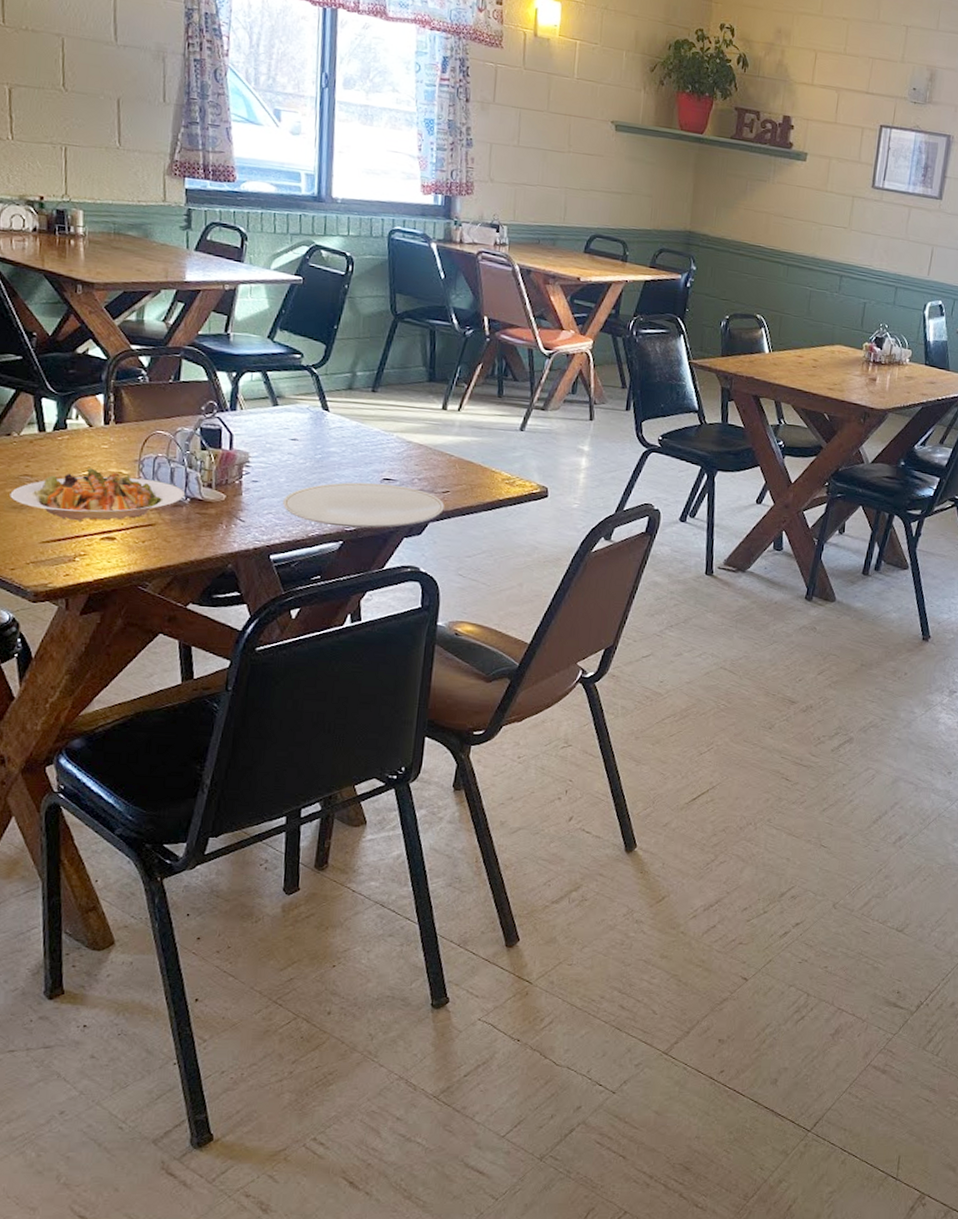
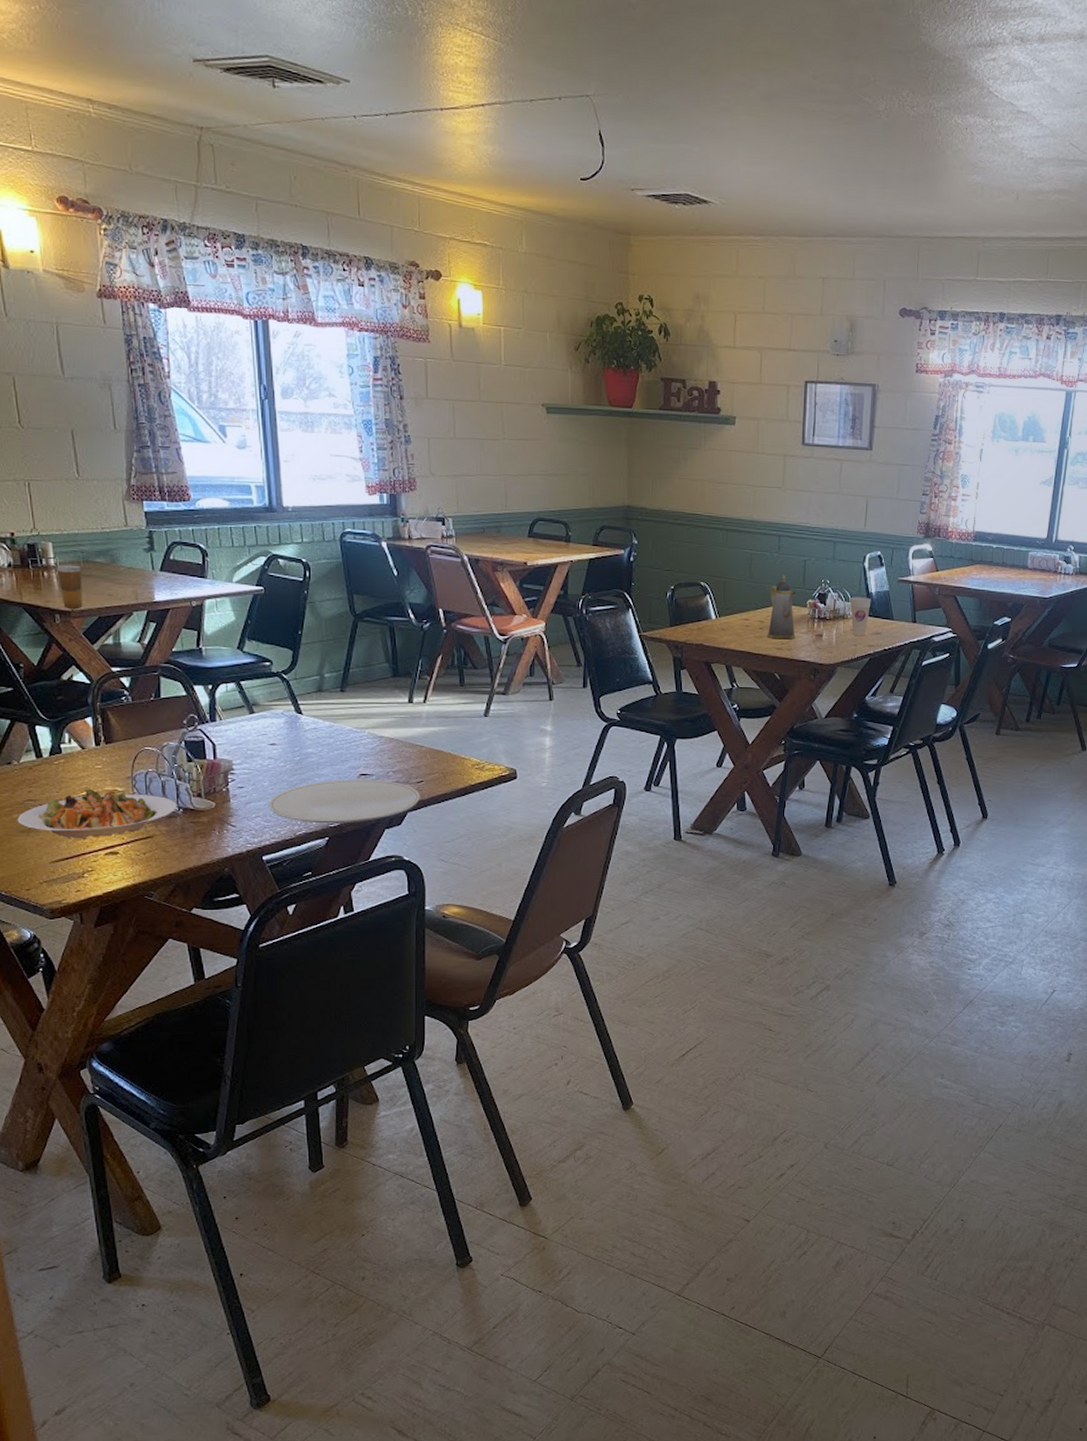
beverage cup: none [84,234,112,282] -> present [56,564,83,610]
coffee pot: none [819,314,853,381] -> present [767,574,796,640]
cup: none [906,343,929,385] -> present [850,597,872,637]

